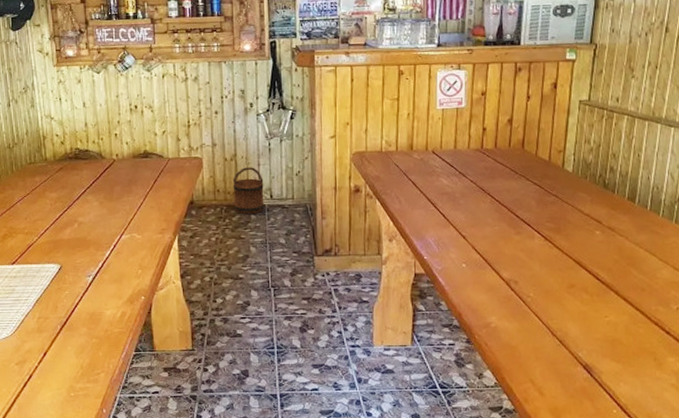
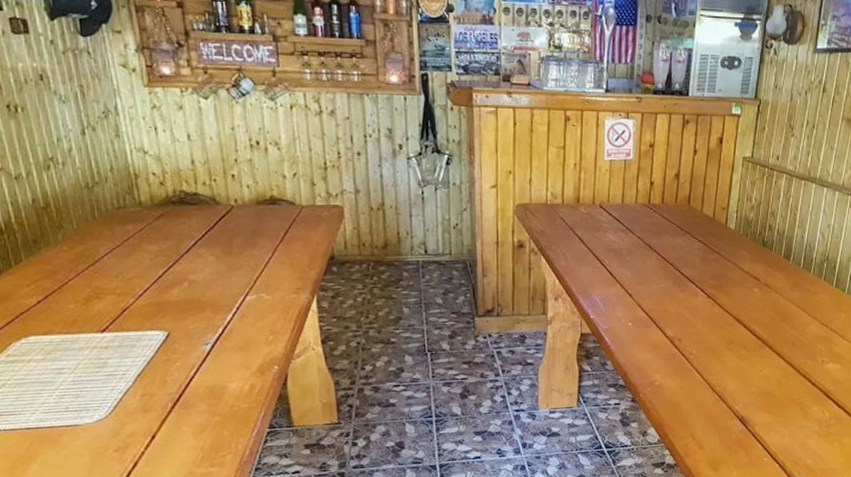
bucket: present [232,167,264,215] -> none [380,218,418,272]

